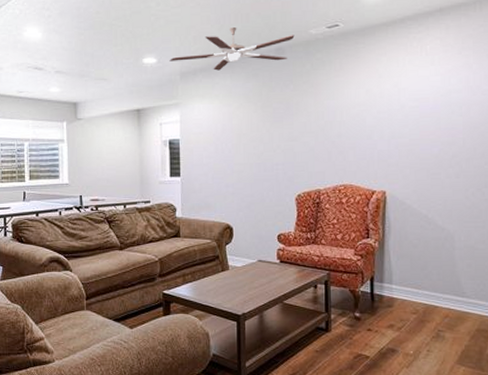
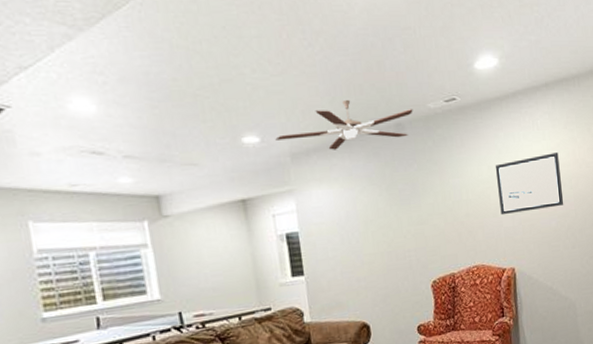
wall art: none [374,78,450,138] -> present [495,152,564,215]

